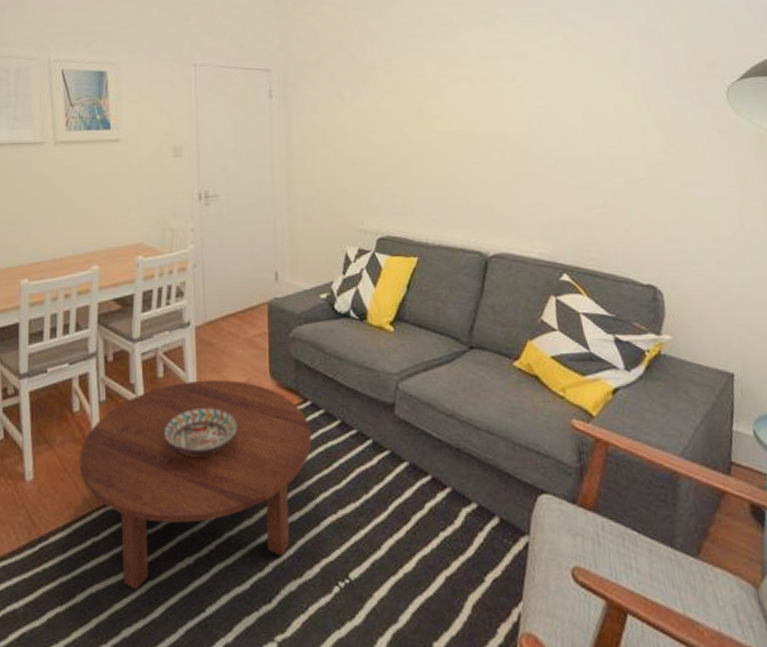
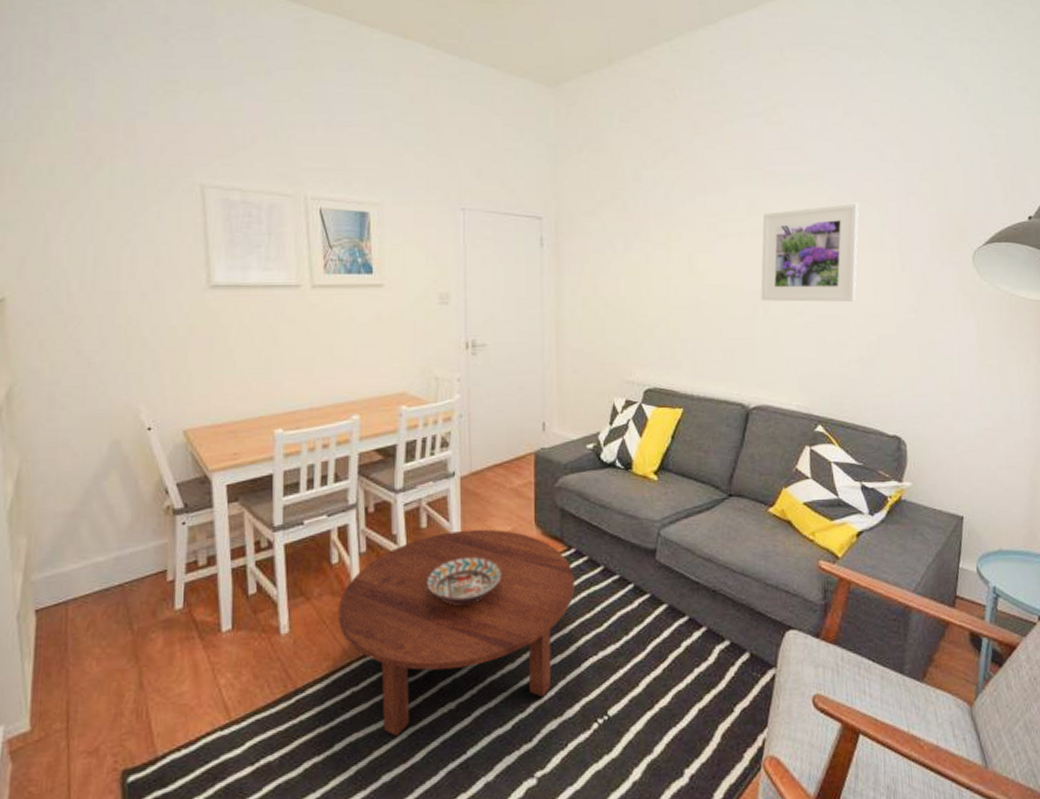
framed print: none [493,42,598,146] -> present [761,202,859,302]

